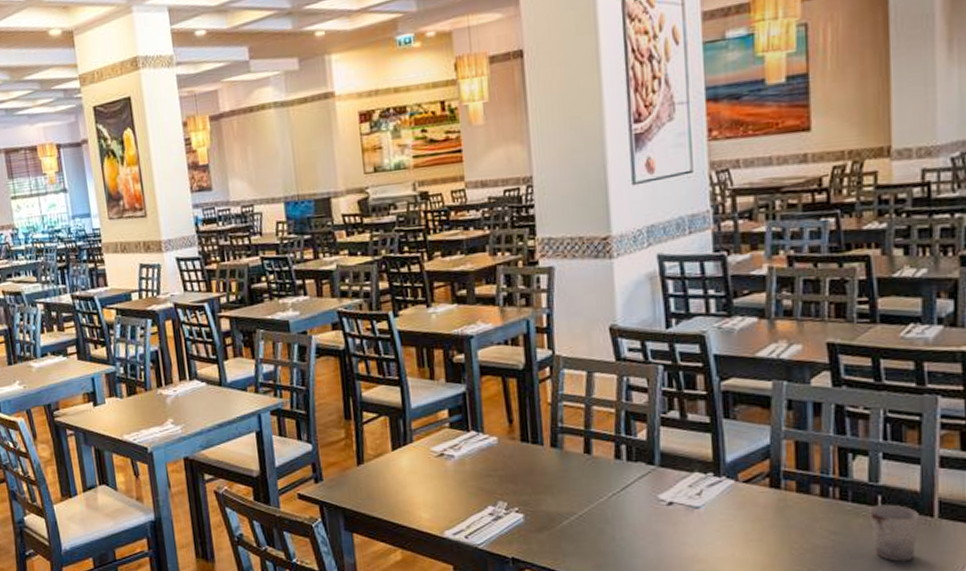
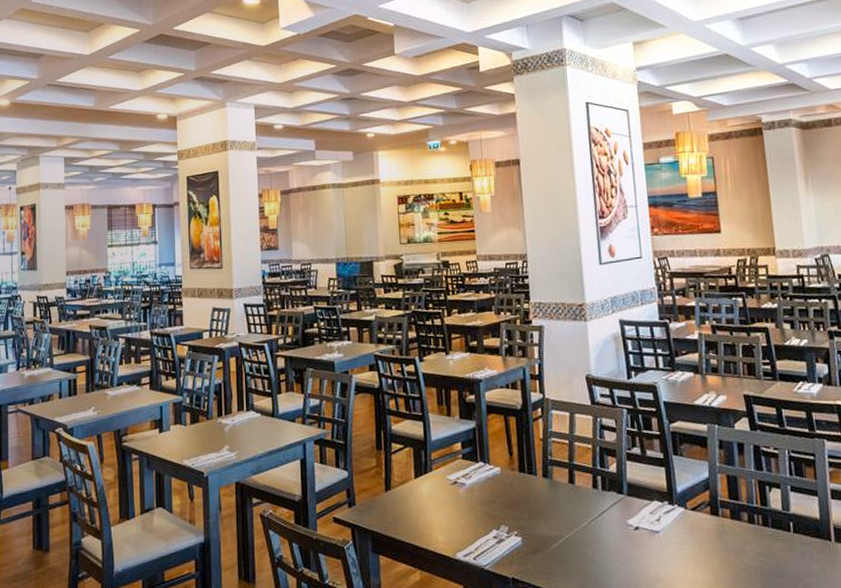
cup: present [870,504,919,562] -> none [785,529,821,580]

